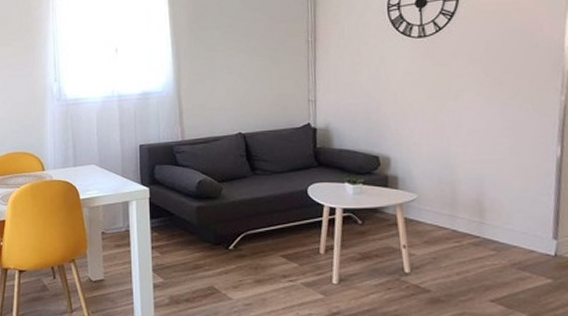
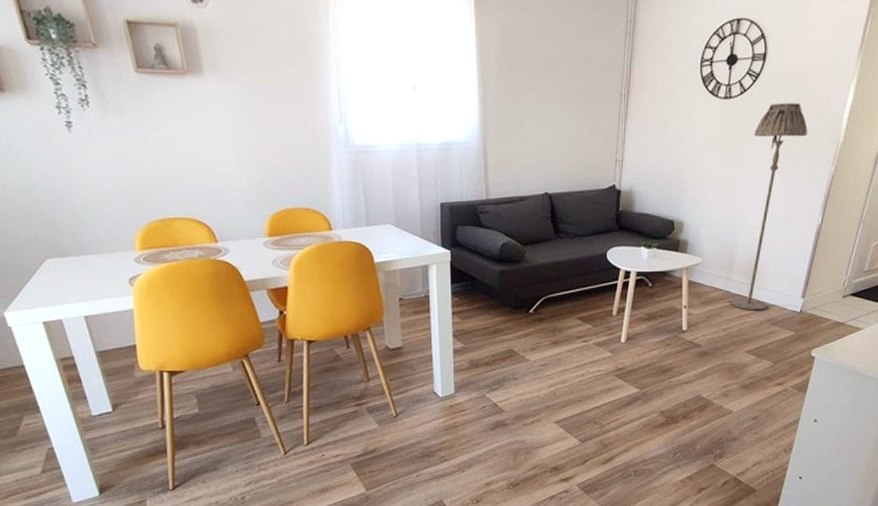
floor lamp: none [458,36,524,253] -> present [731,102,808,311]

